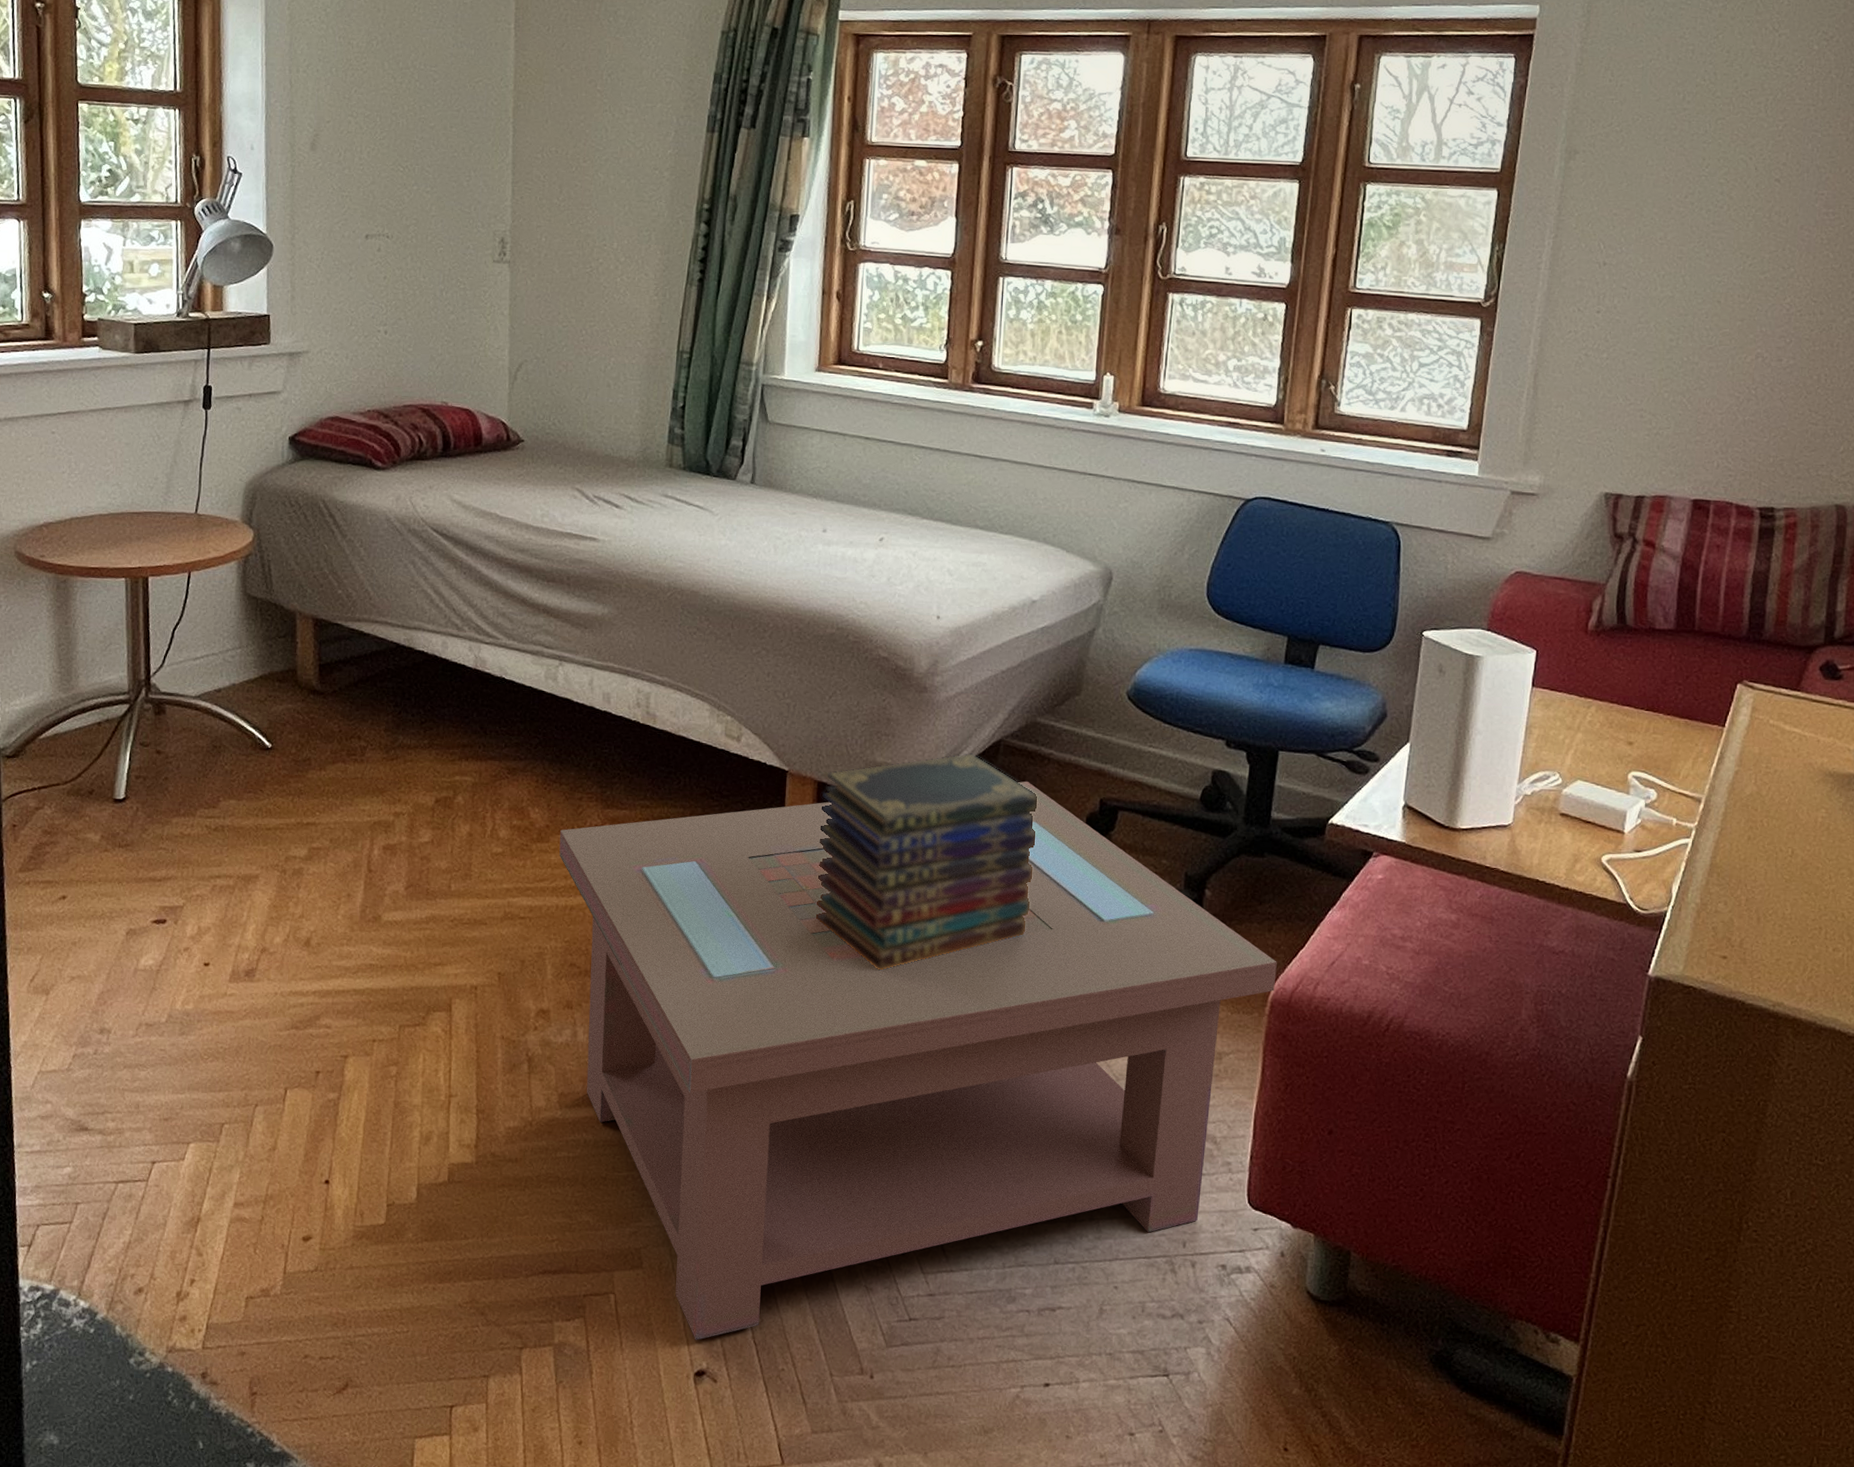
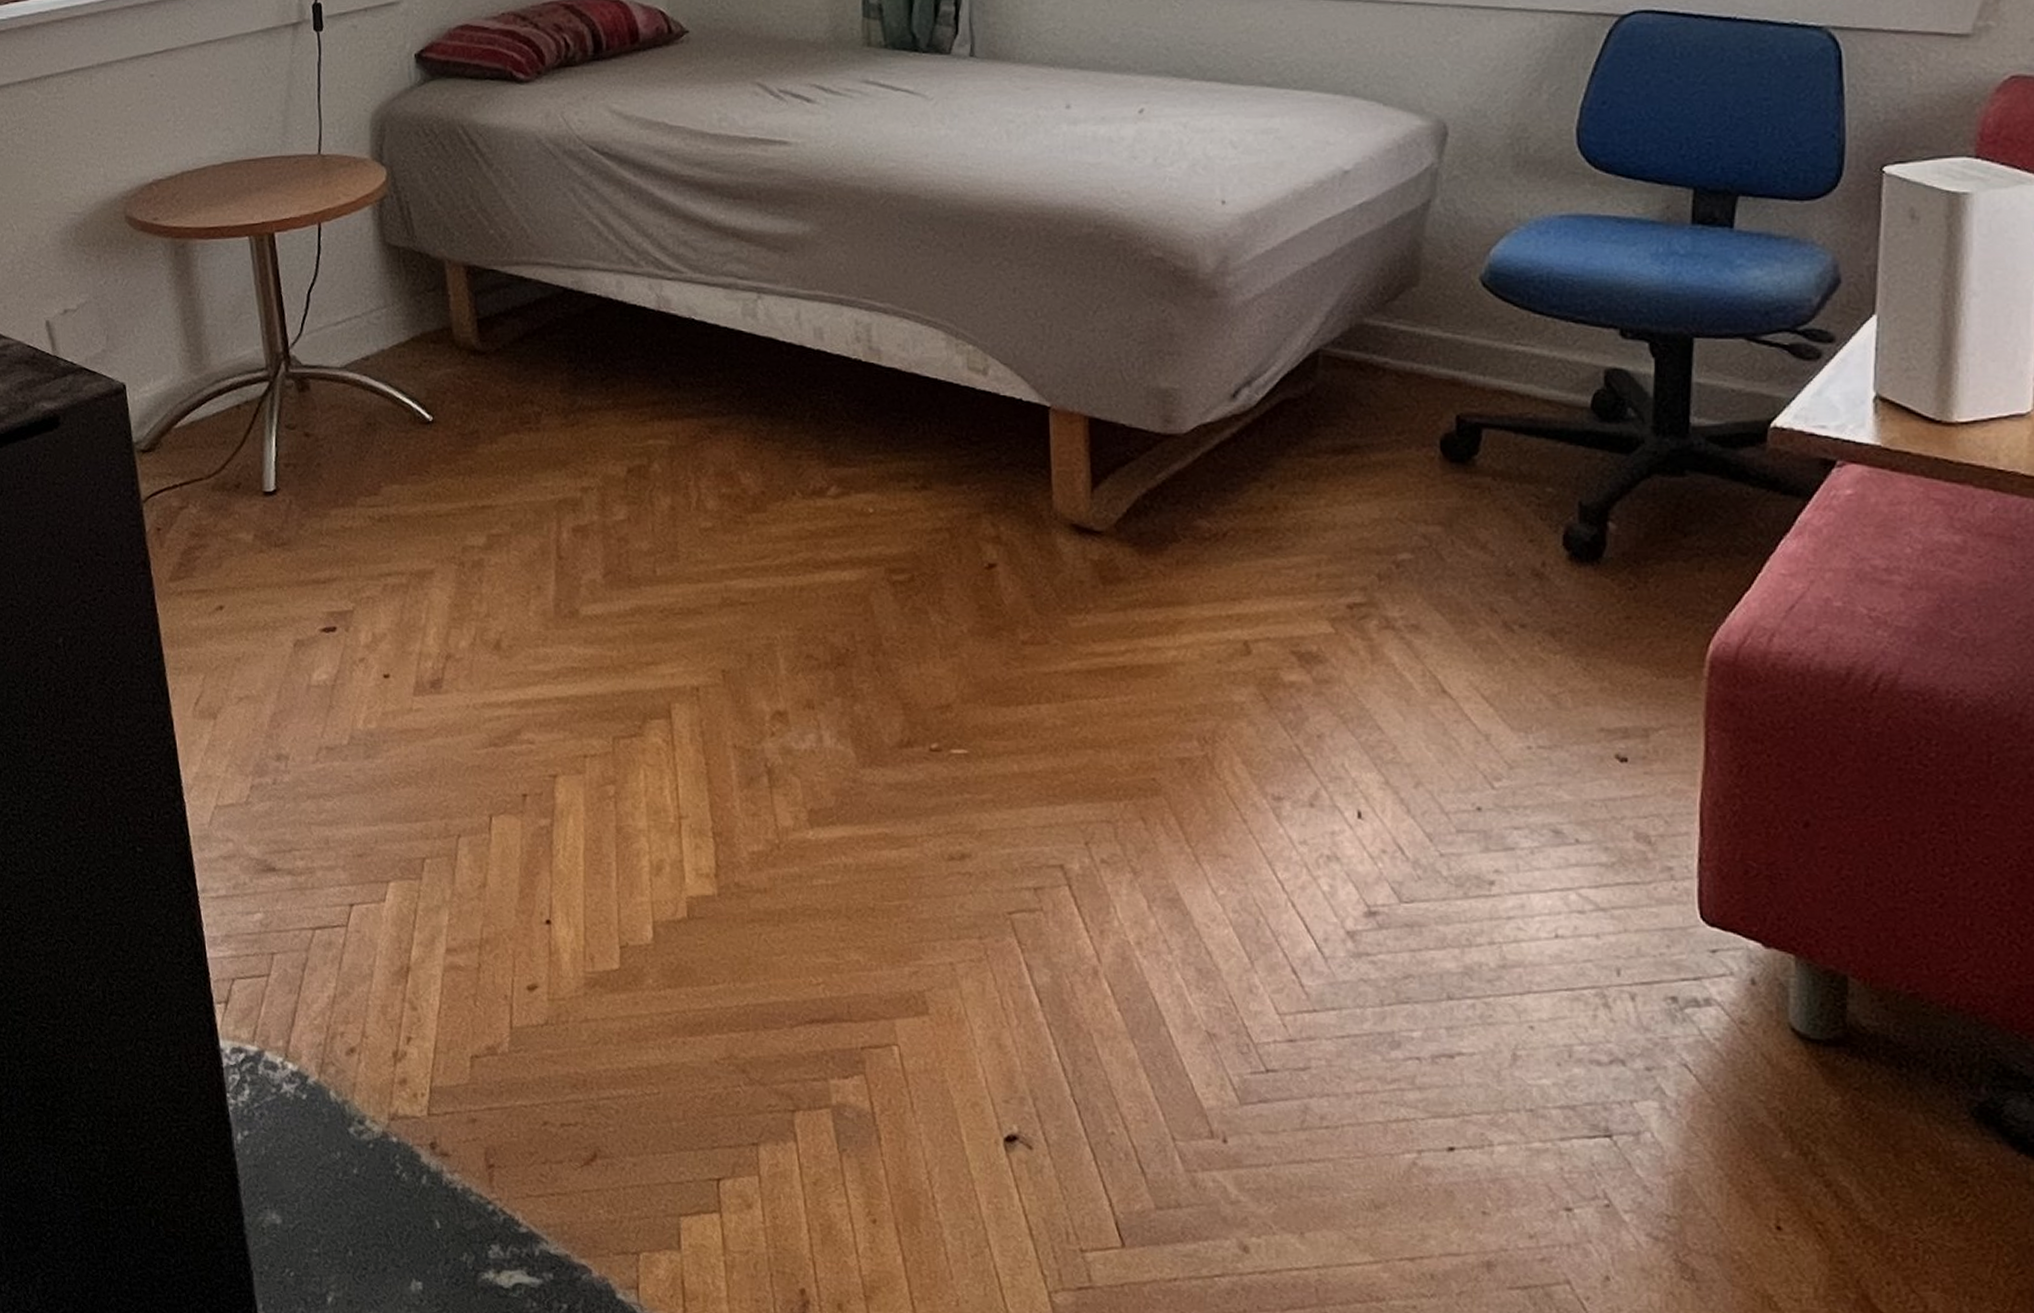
coffee table: present [559,781,1277,1340] -> none [779,399,1715,1099]
book stack: present [815,752,1038,971] -> none [1096,368,1376,645]

